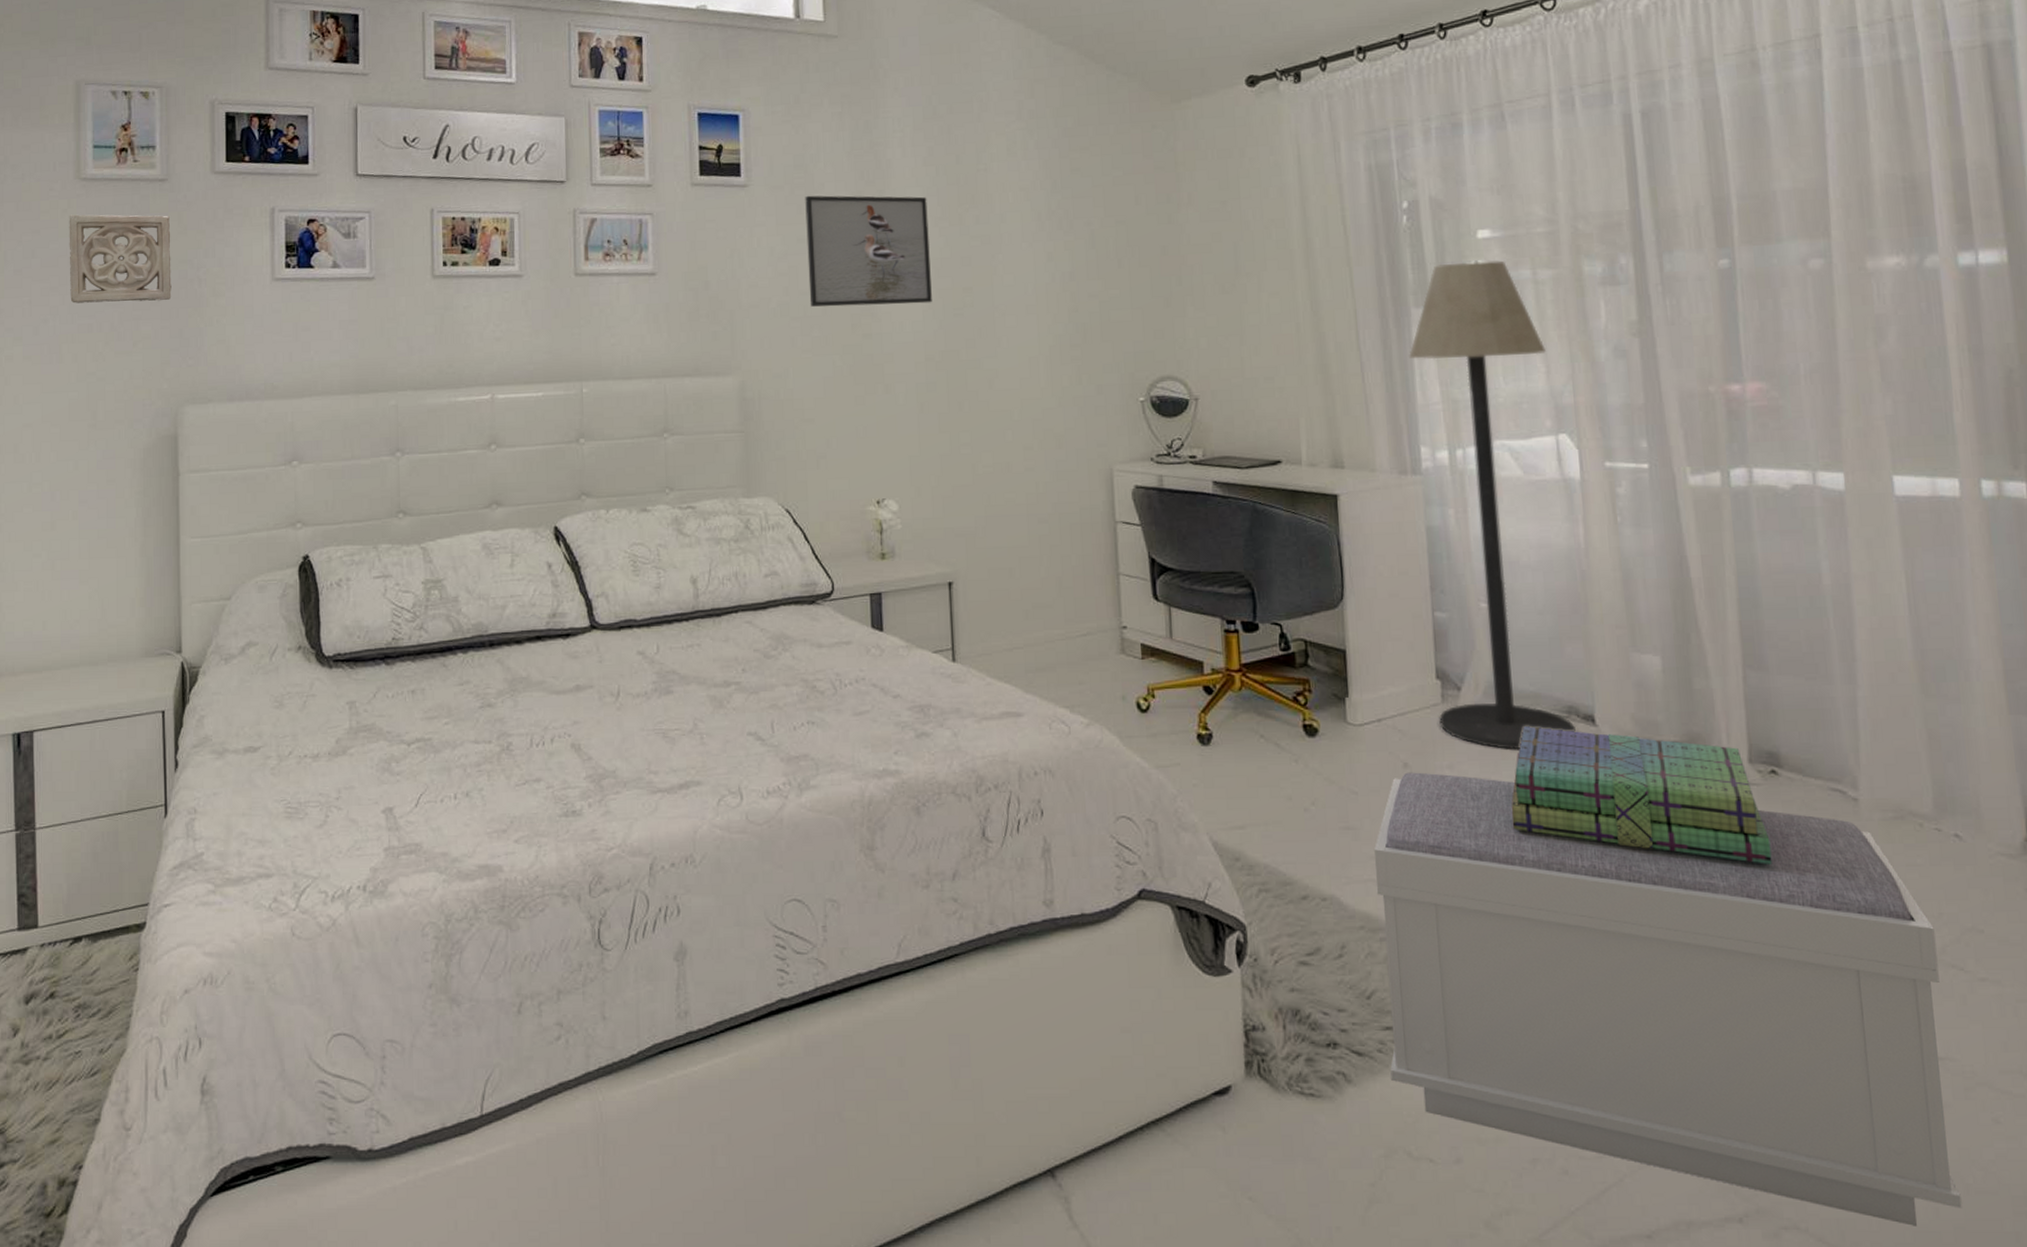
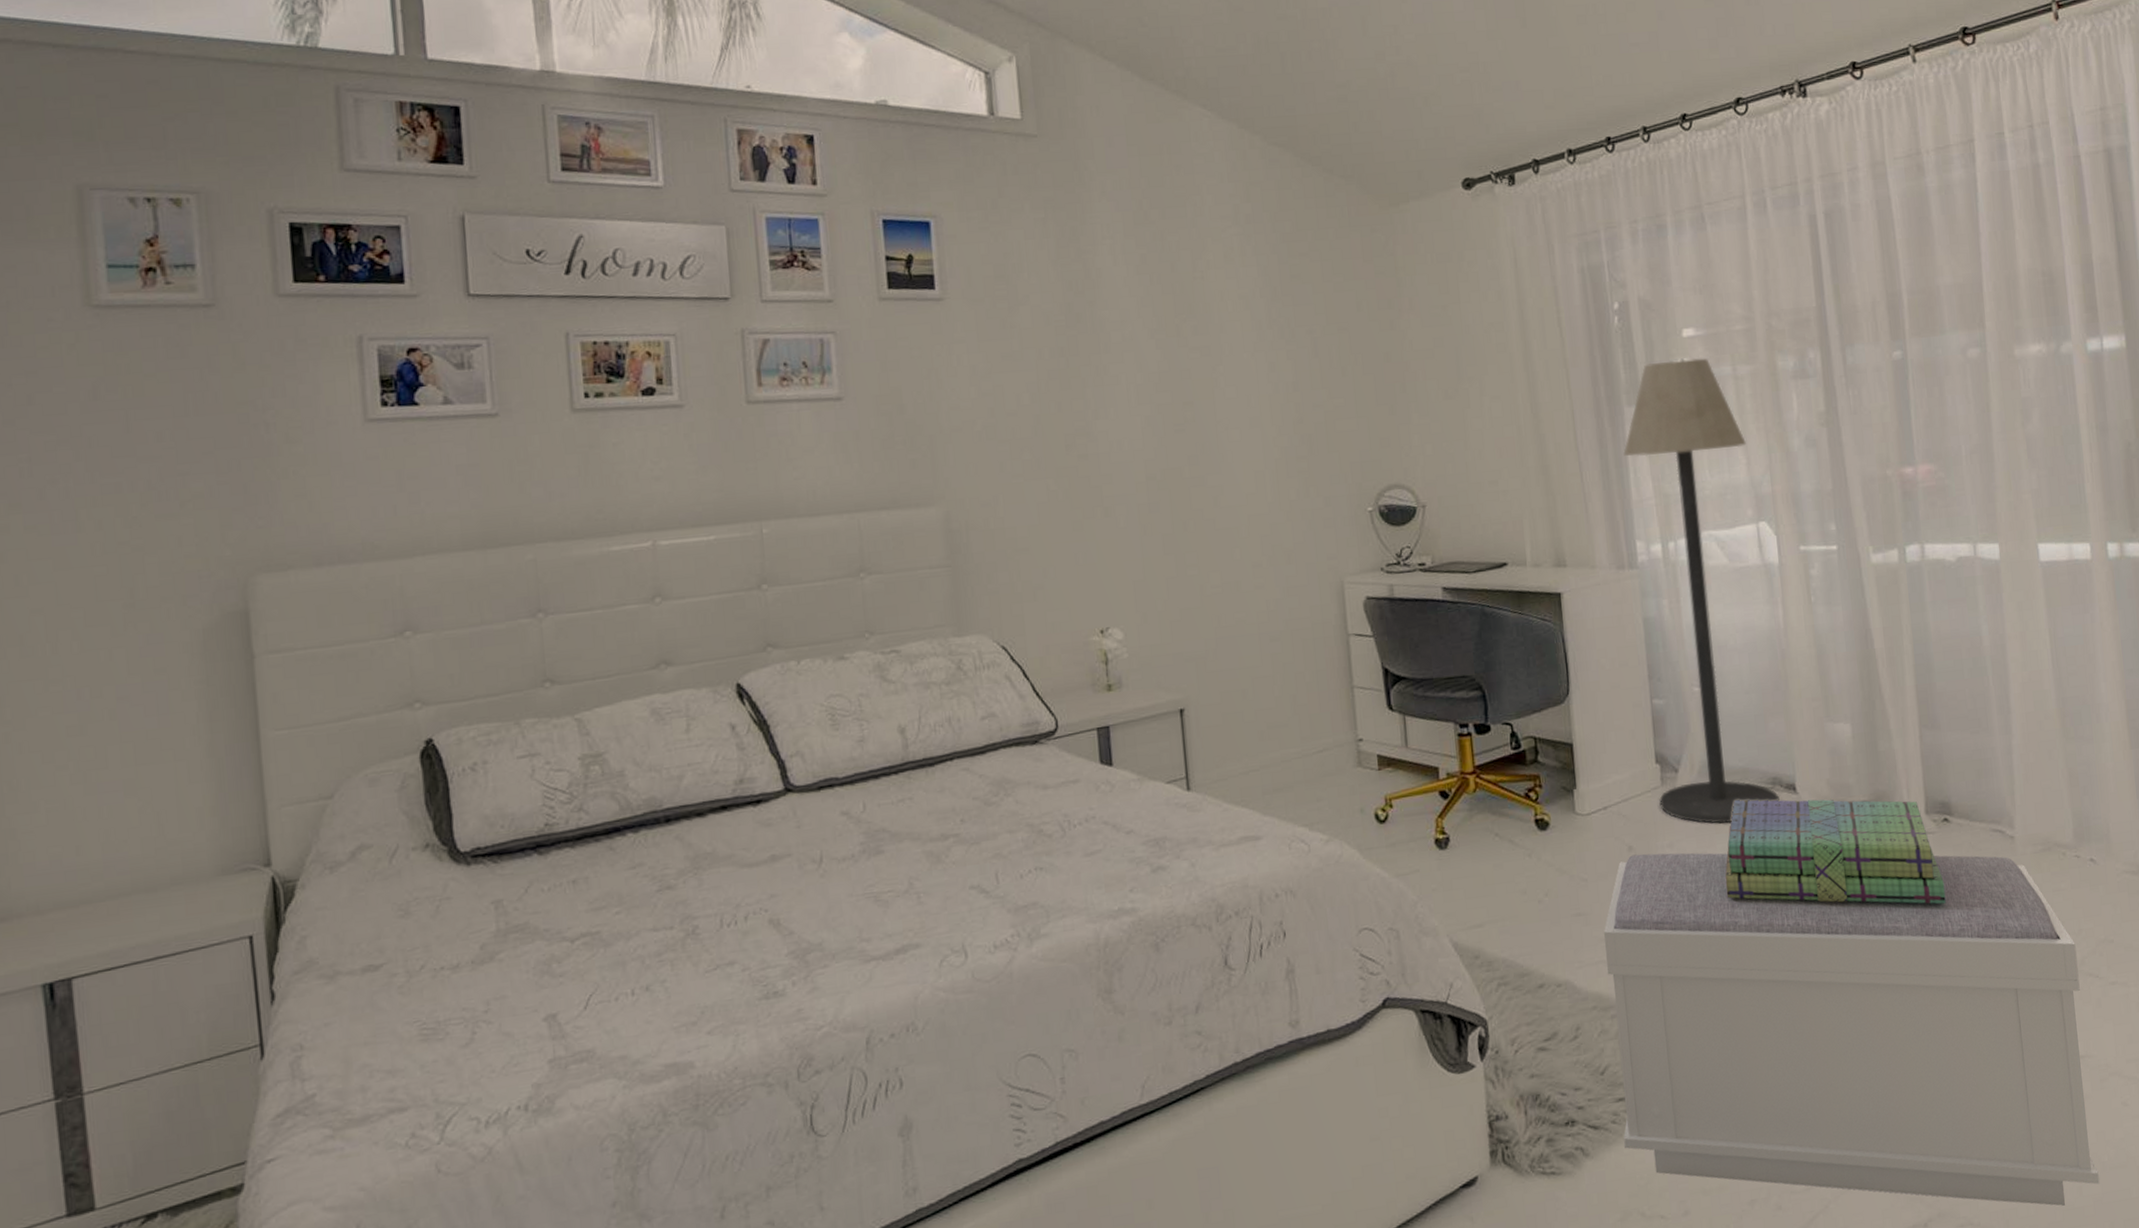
wall ornament: present [69,214,172,304] -> none [78,348,230,459]
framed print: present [805,195,932,307] -> none [1008,307,1151,428]

